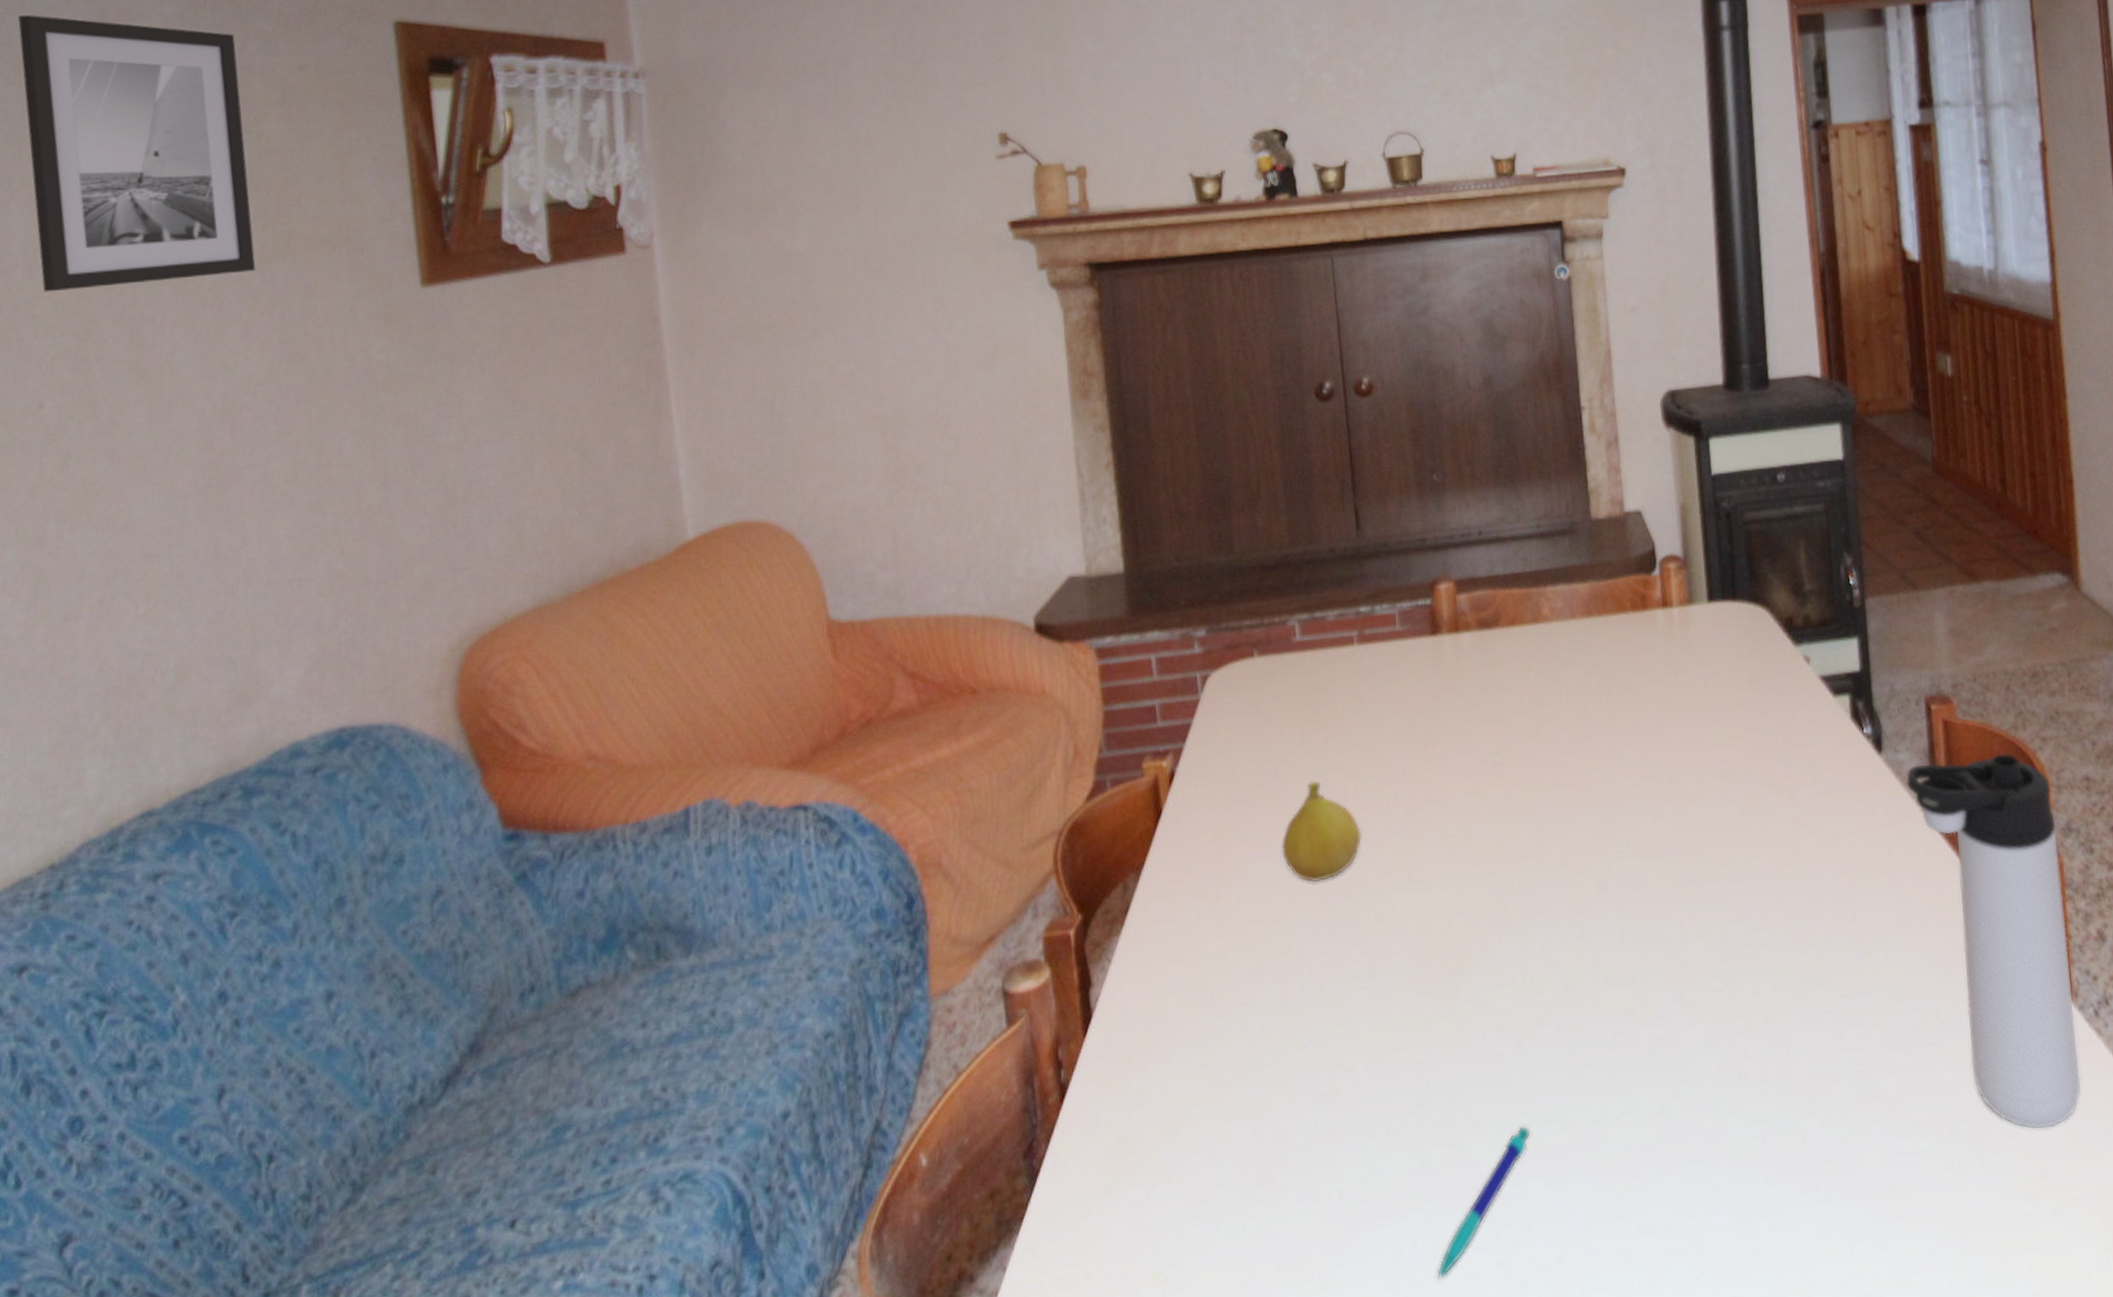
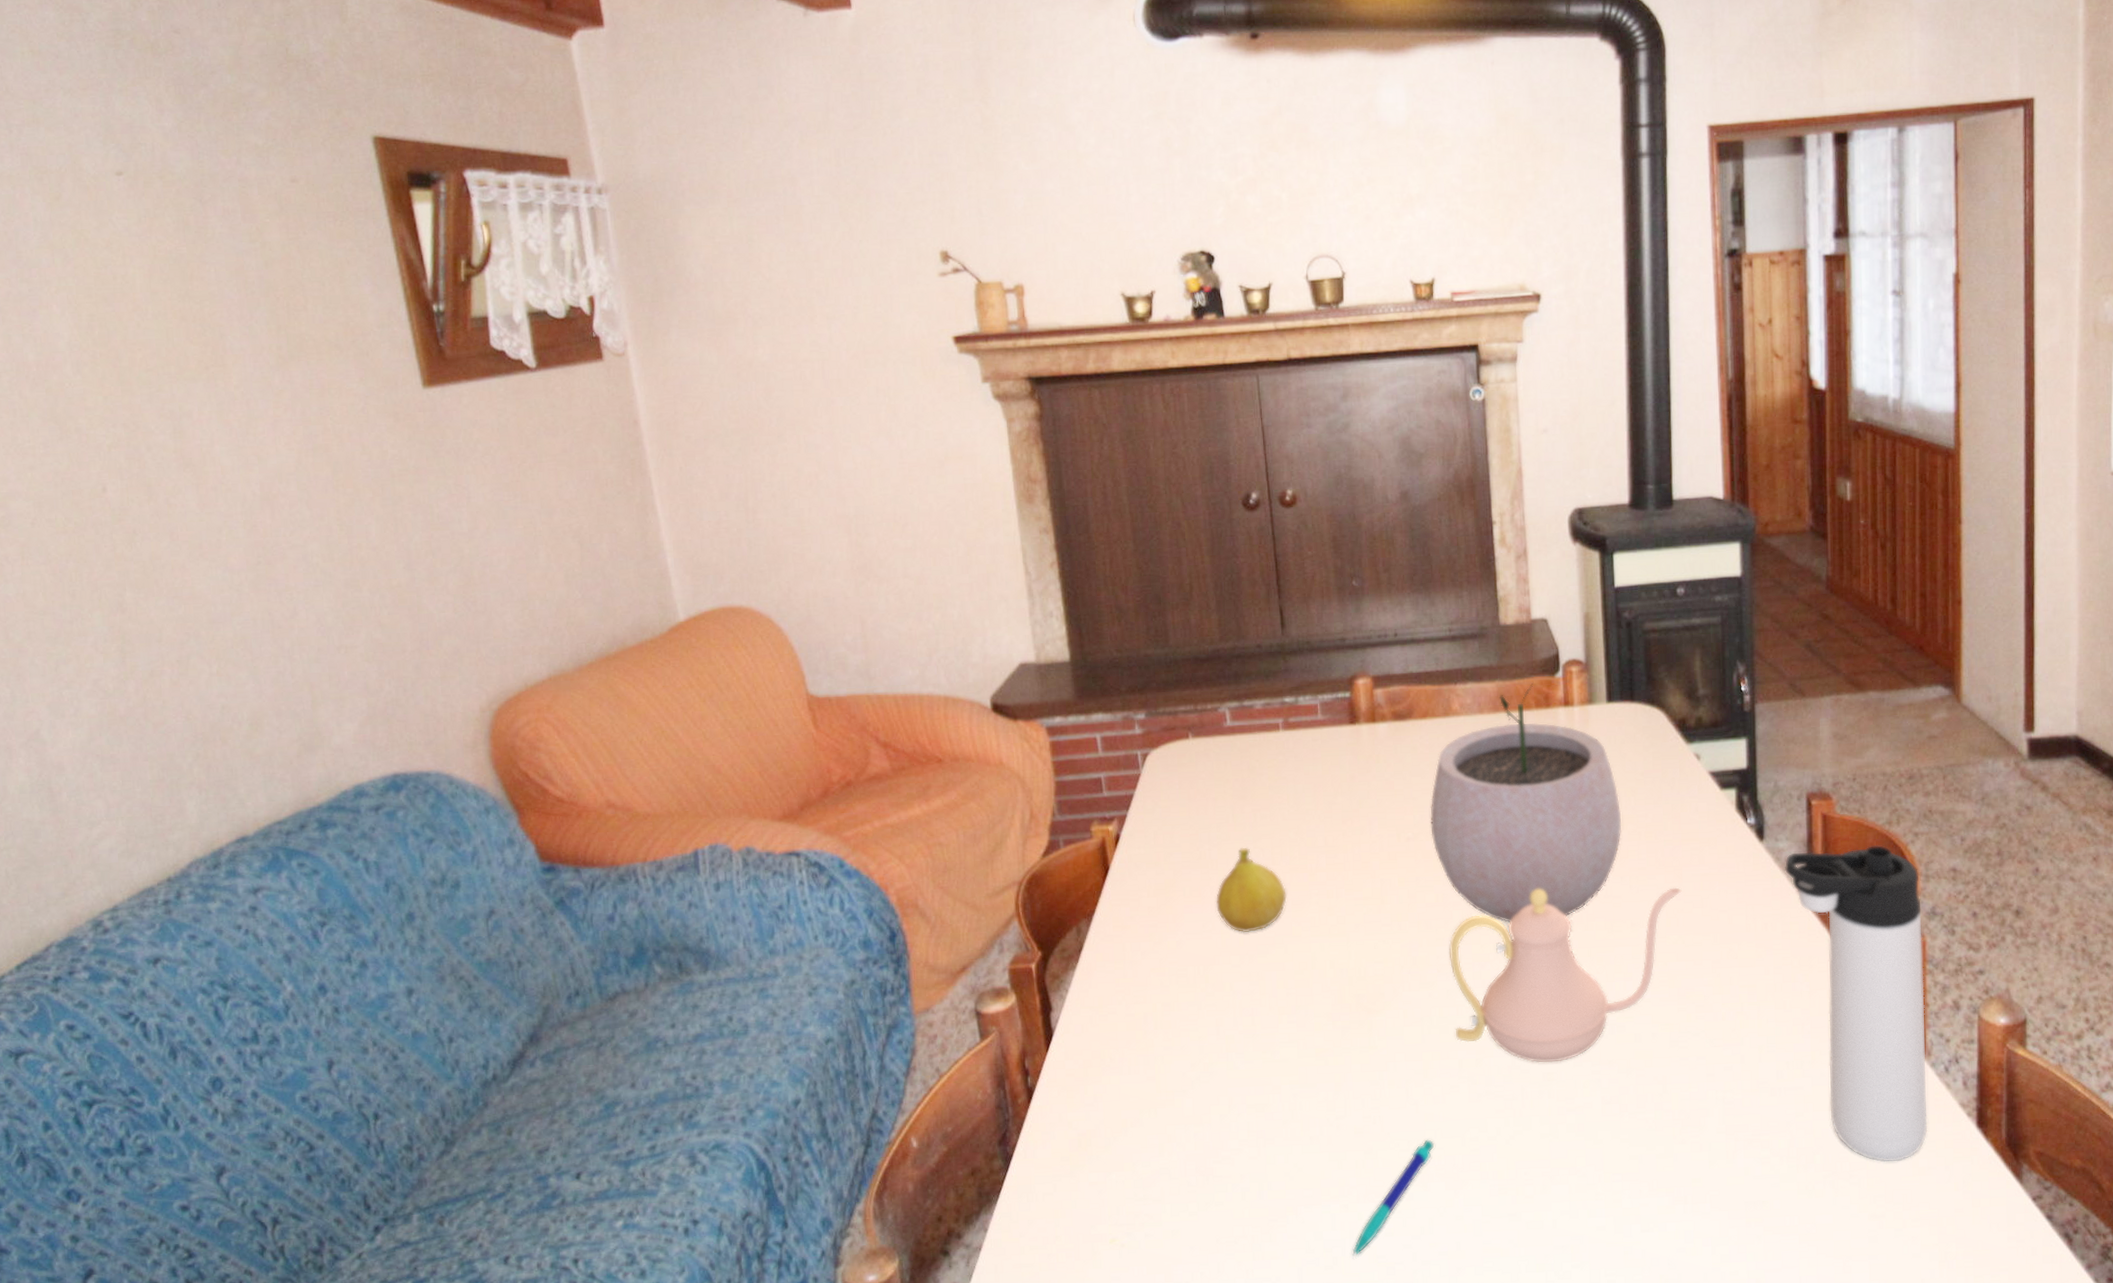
wall art: present [18,15,256,292] -> none [34,127,275,387]
plant pot: none [1519,583,1730,858] -> present [1430,684,1622,923]
teapot: none [1543,810,1797,1026] -> present [1449,887,1682,1063]

